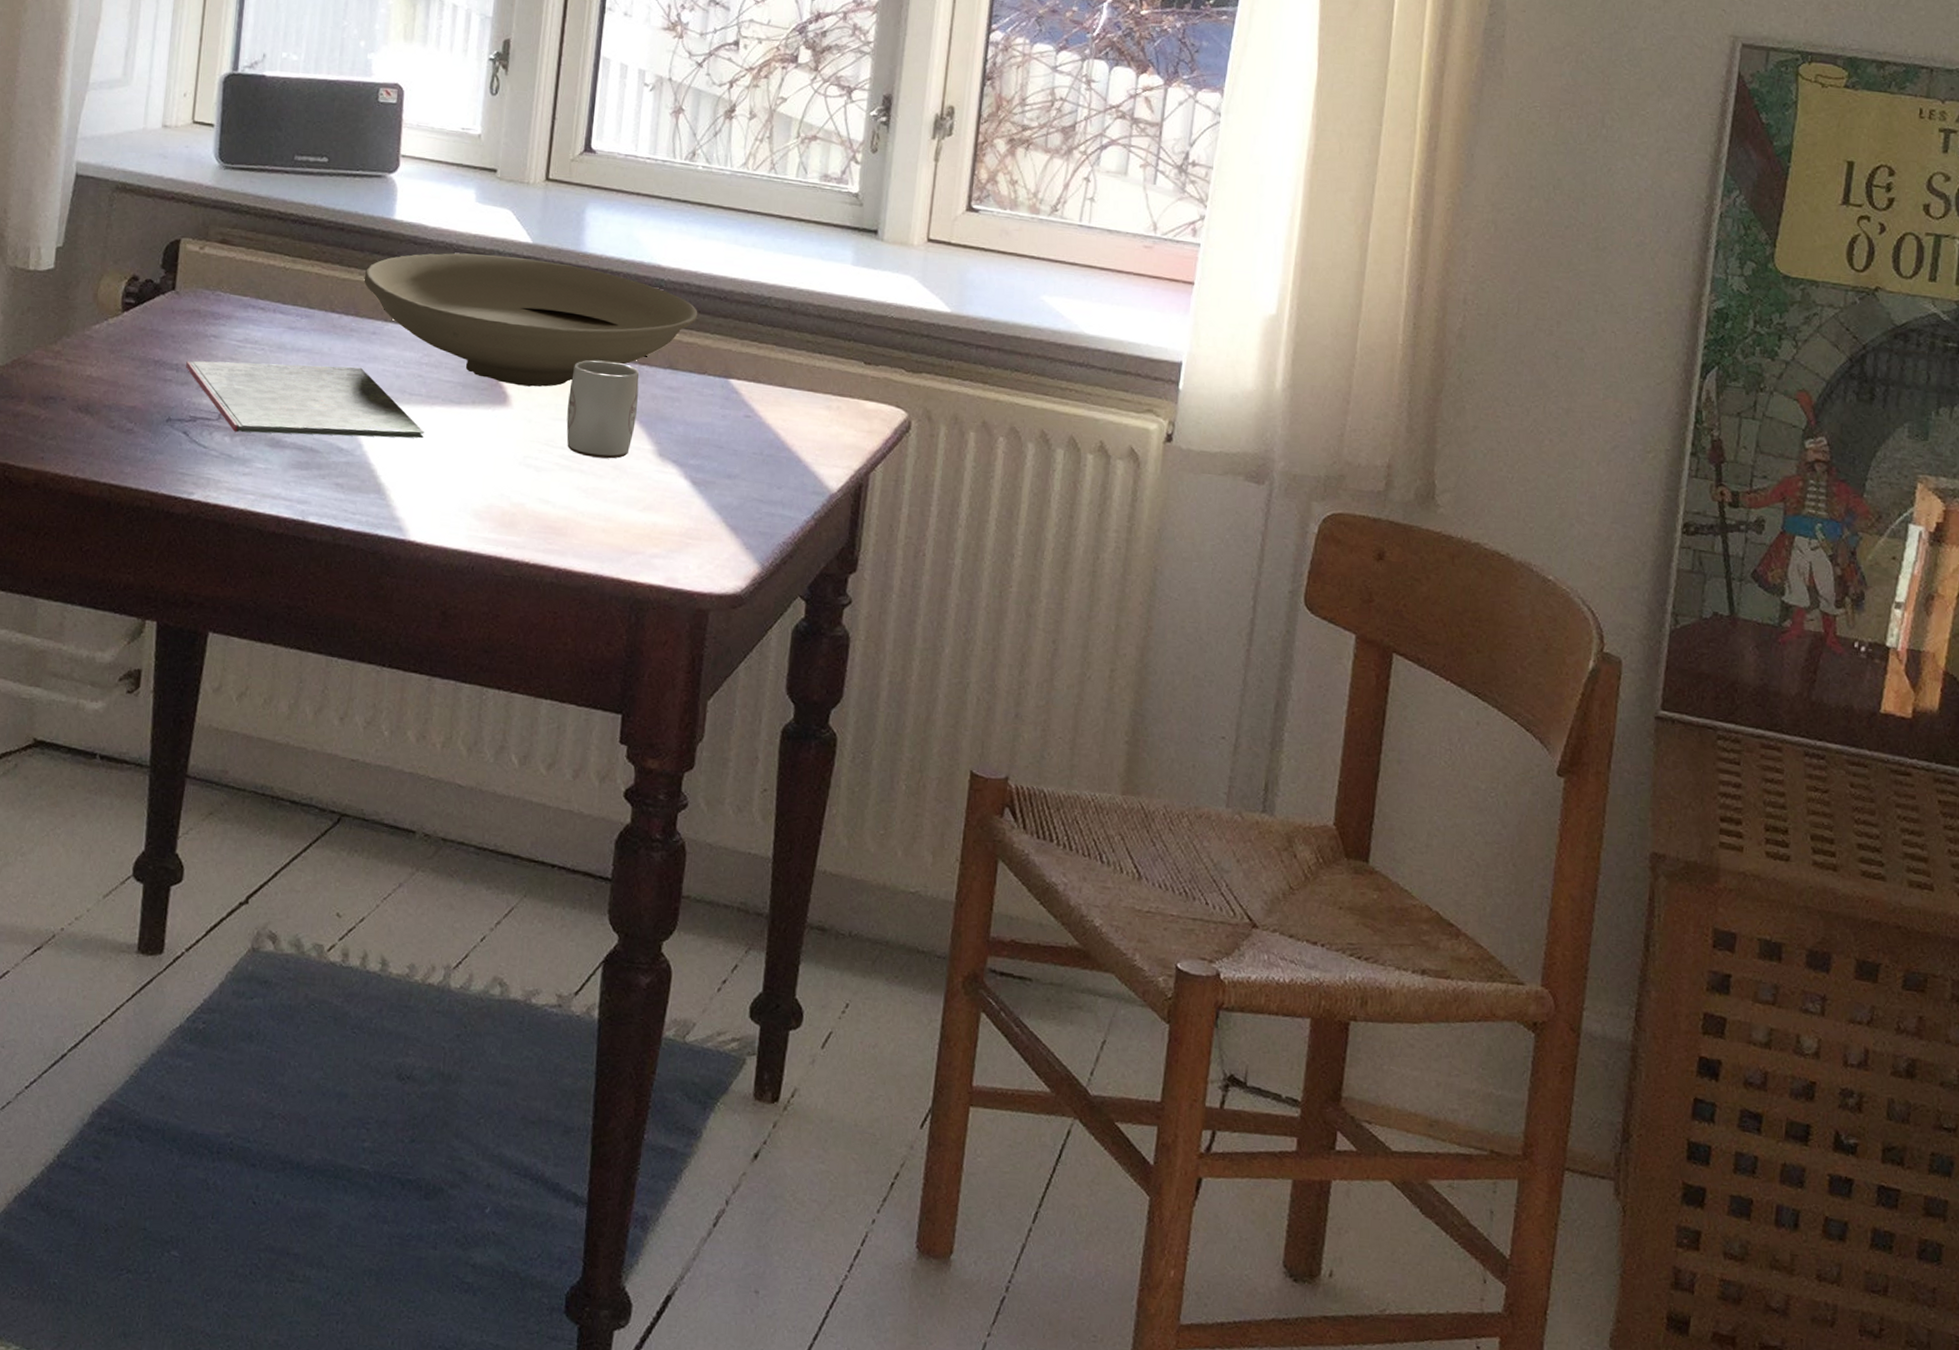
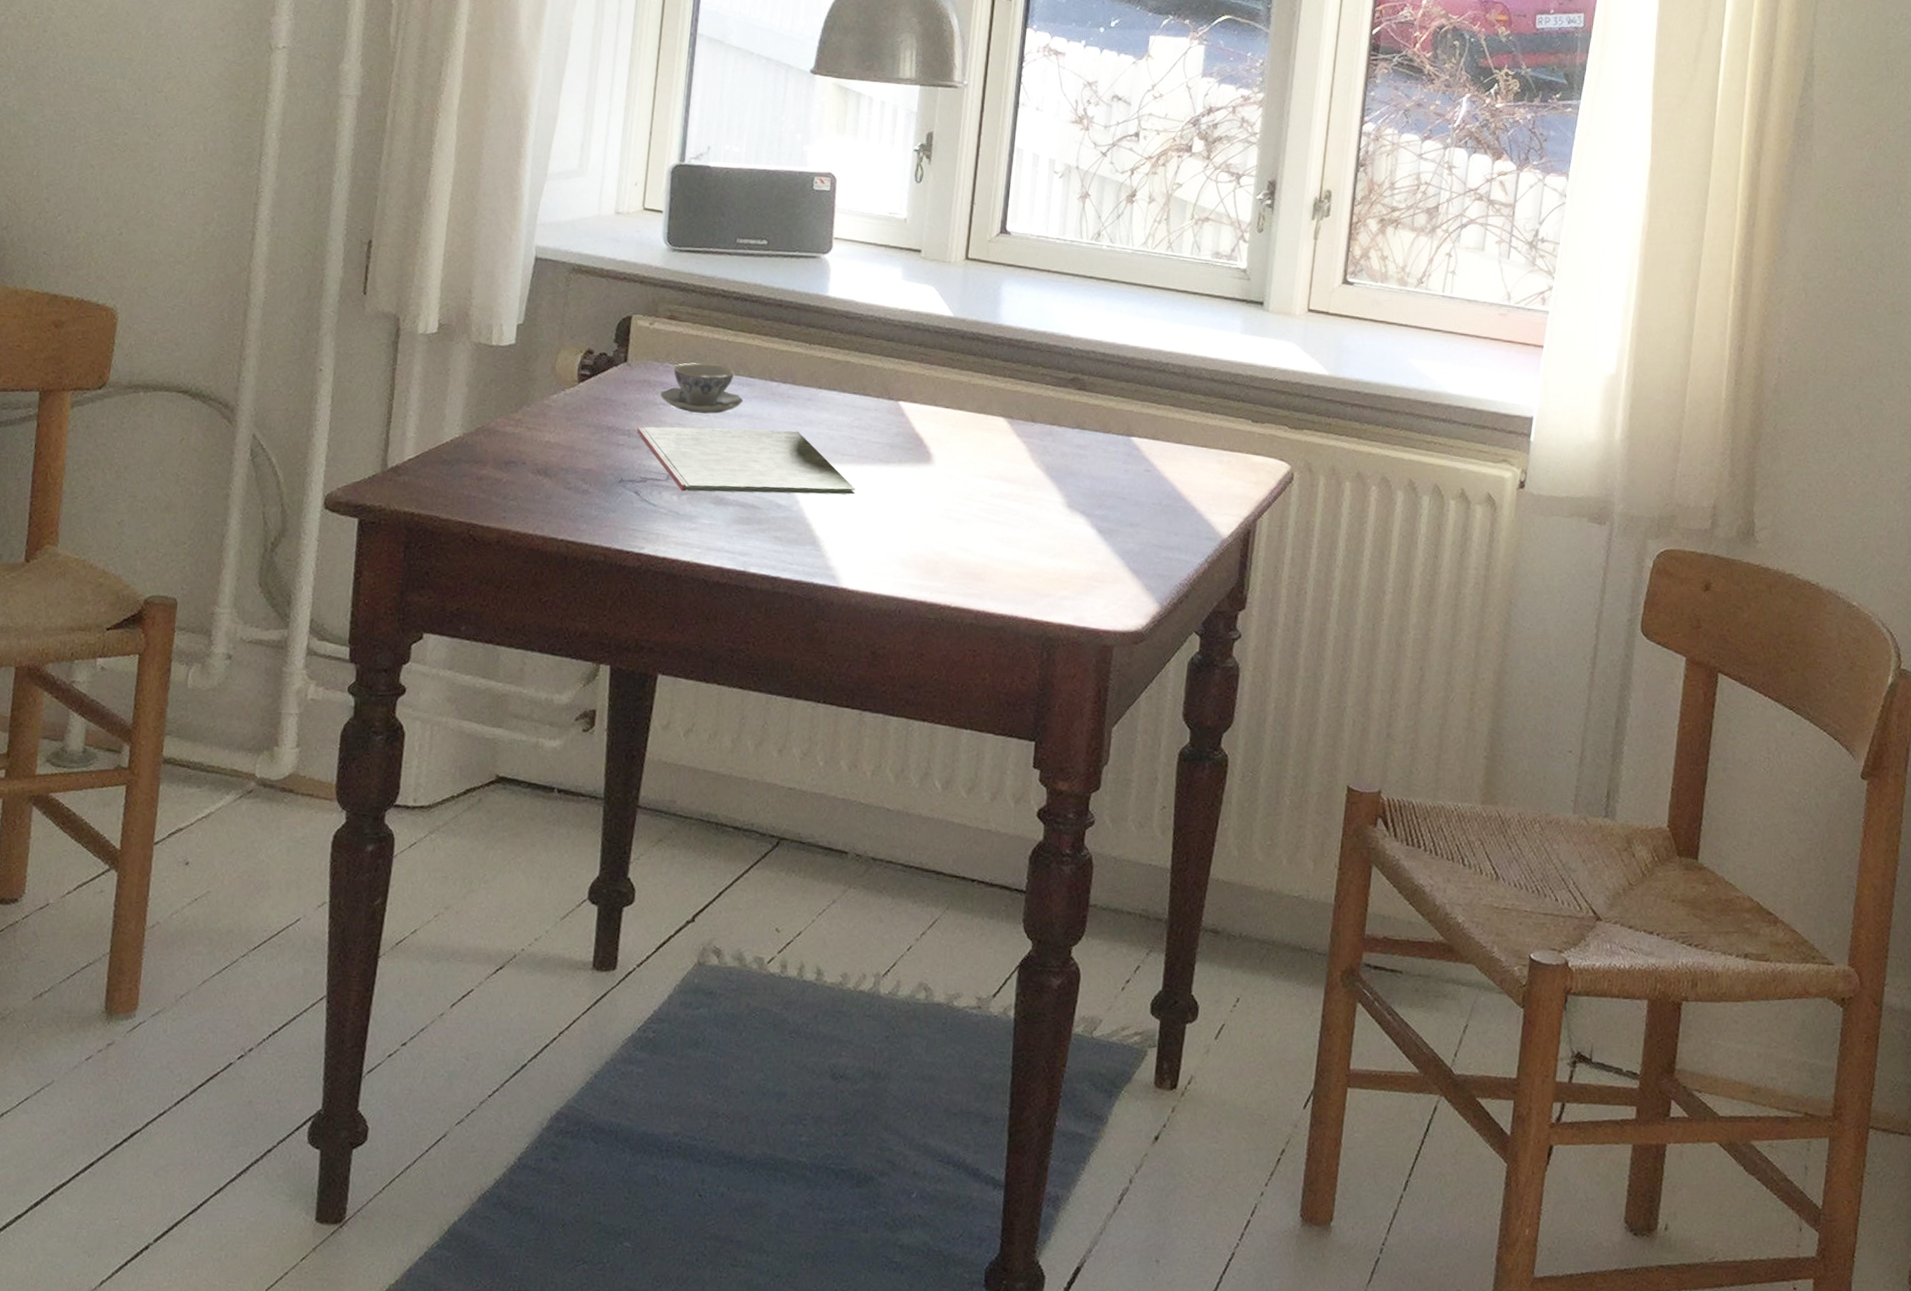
teacup: none [211,291,301,348] -> present [660,363,743,414]
decorative bowl: present [364,253,698,387] -> none [800,326,1103,447]
mug: present [566,360,640,459] -> none [984,421,1050,511]

